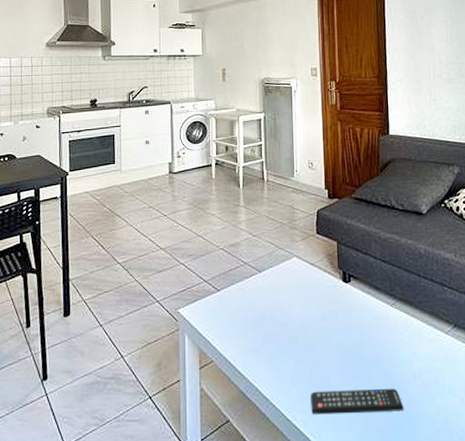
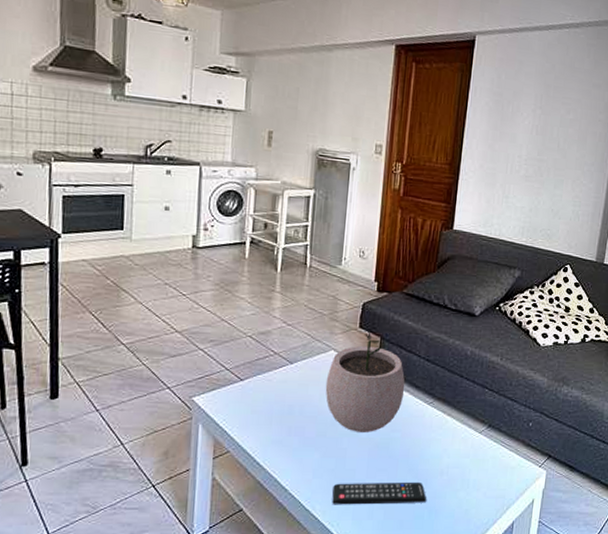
plant pot: none [292,235,366,337] -> present [325,330,405,432]

